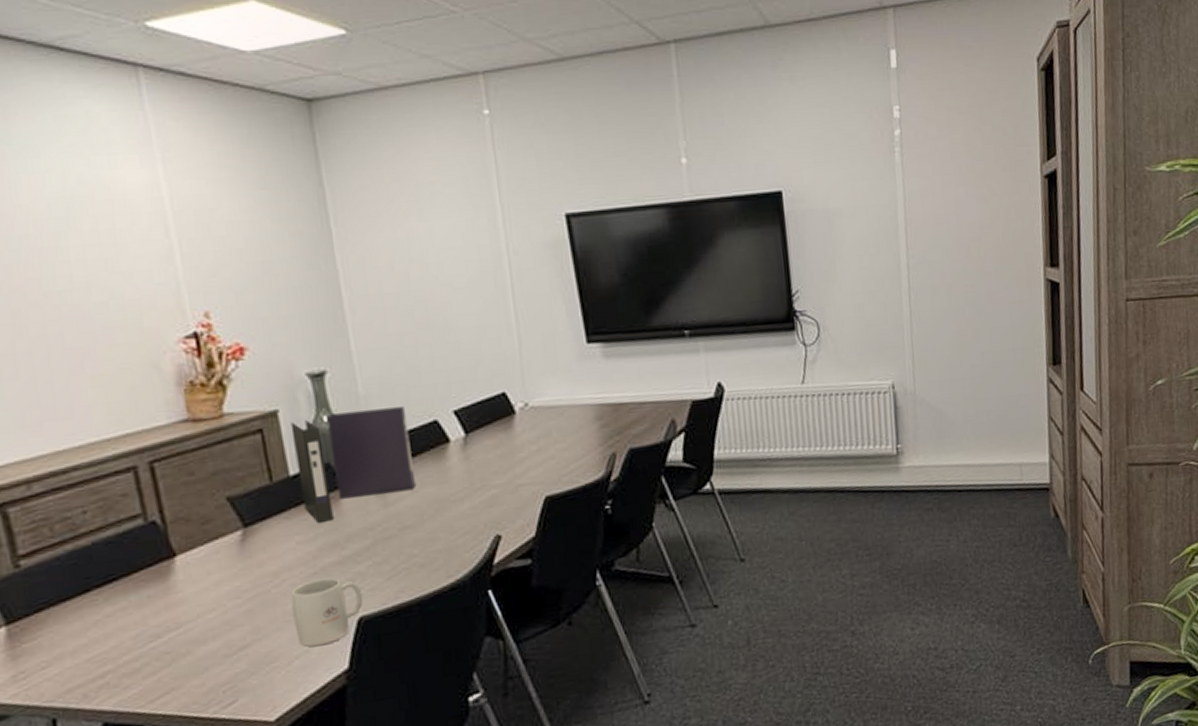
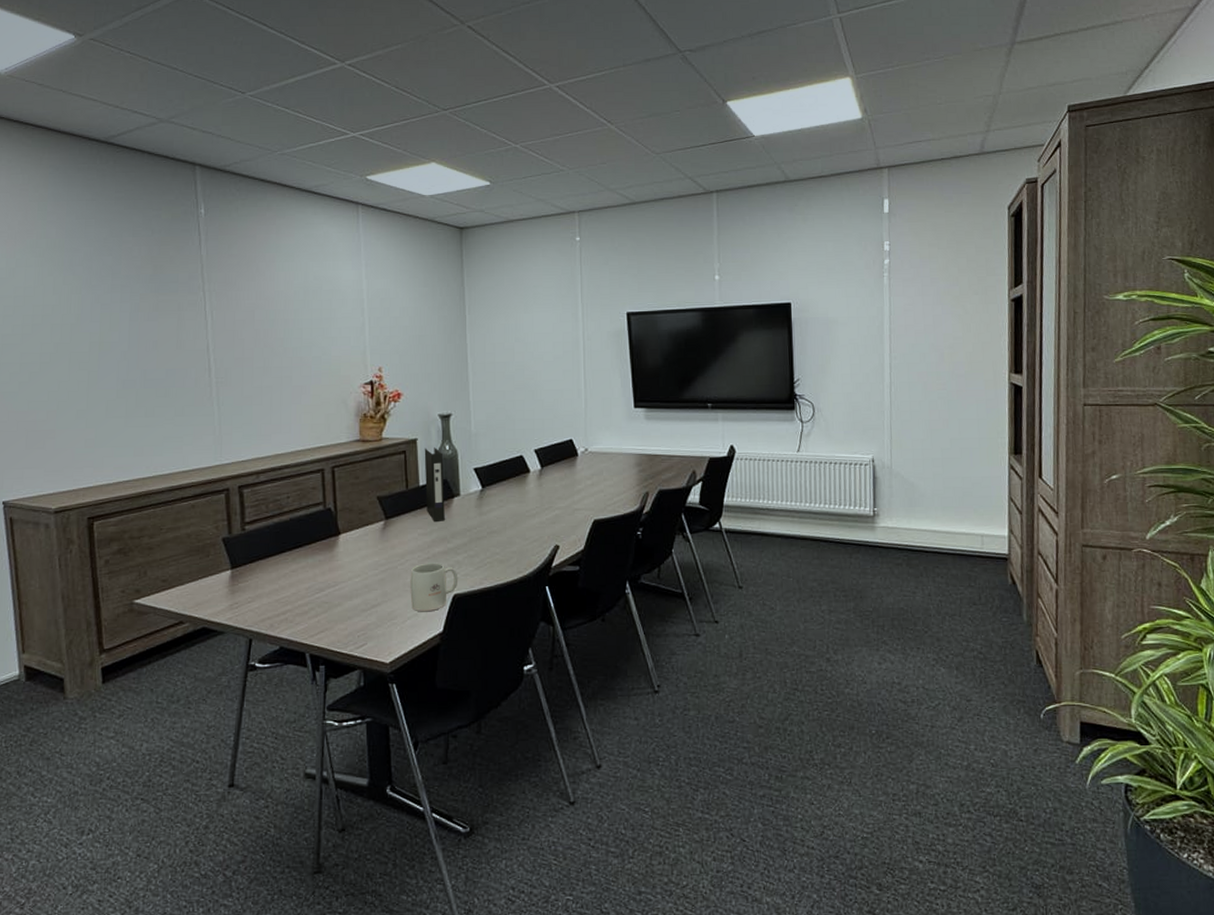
binder: present [327,407,417,499] -> none [448,444,504,506]

